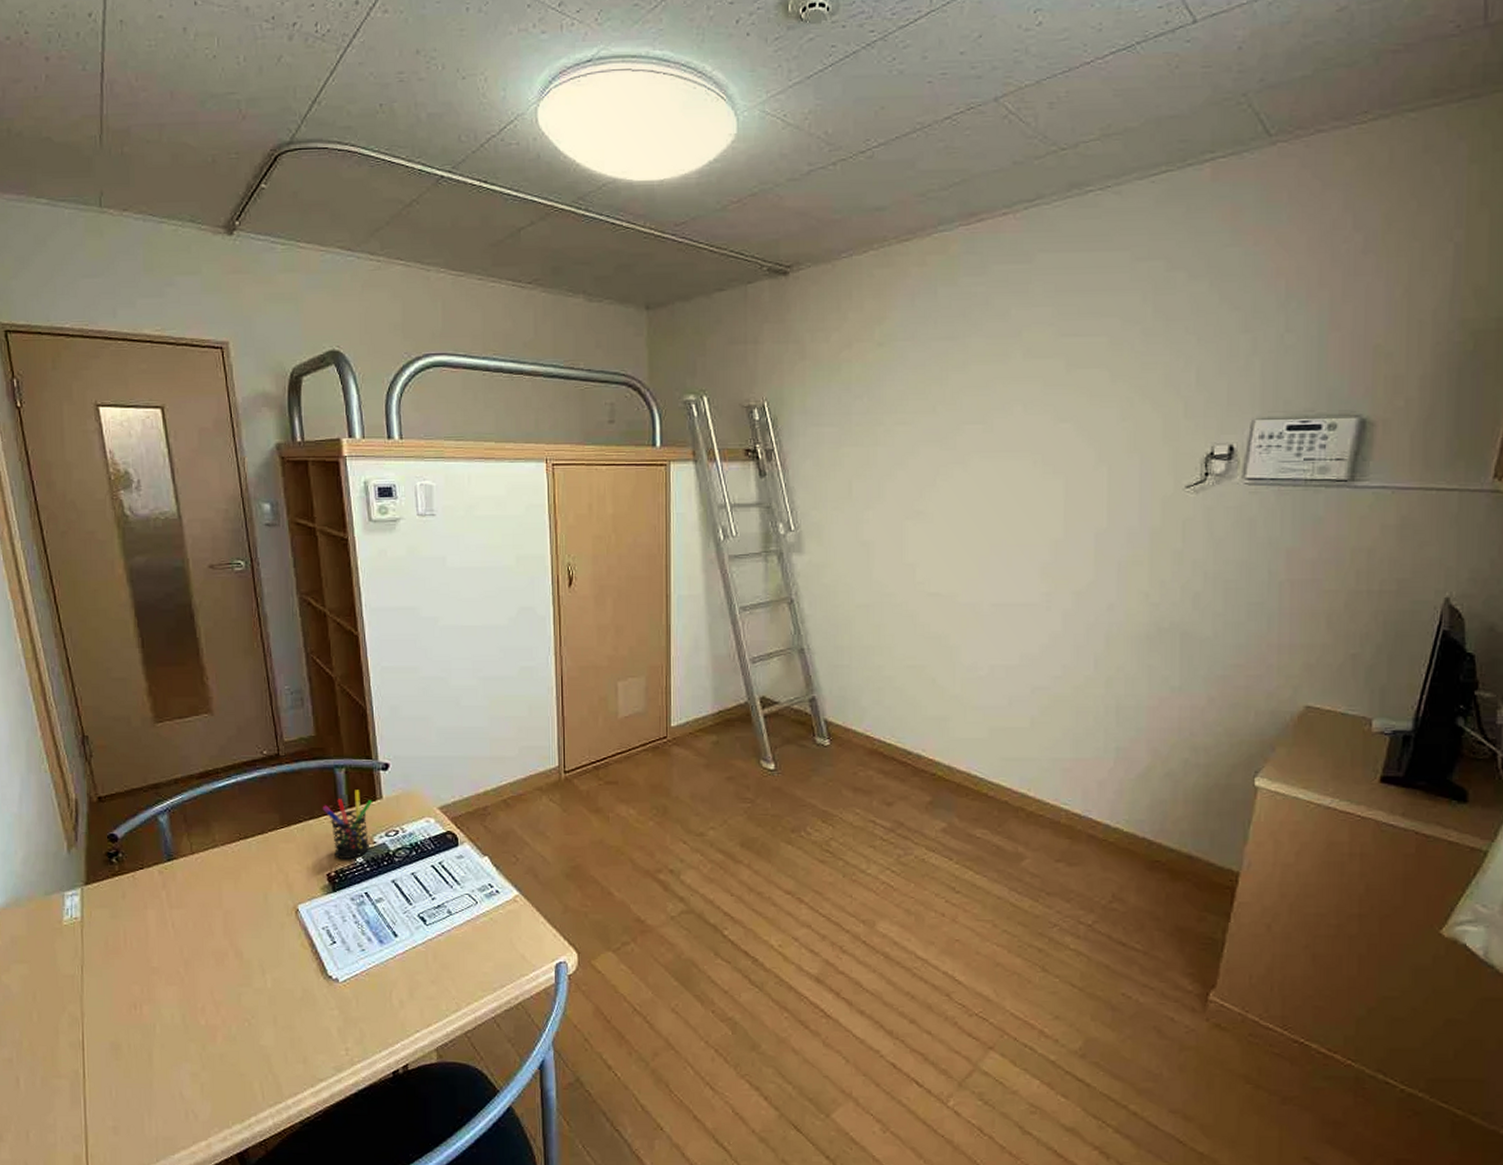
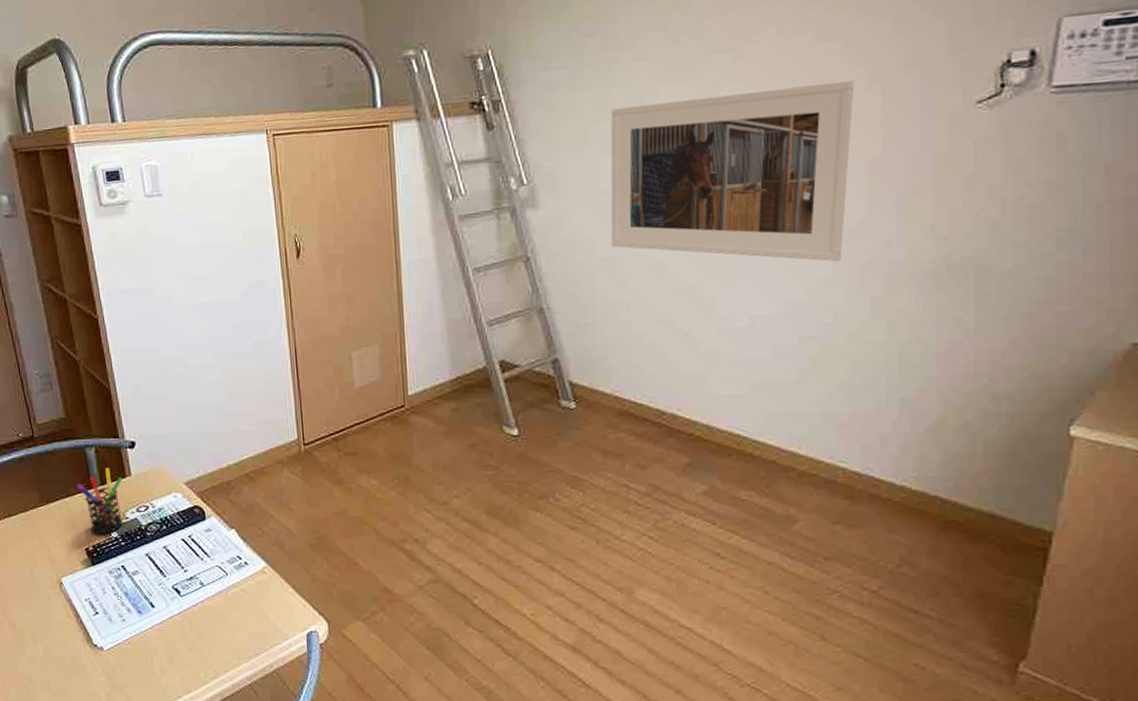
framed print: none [869,458,1086,620] -> present [610,80,855,262]

